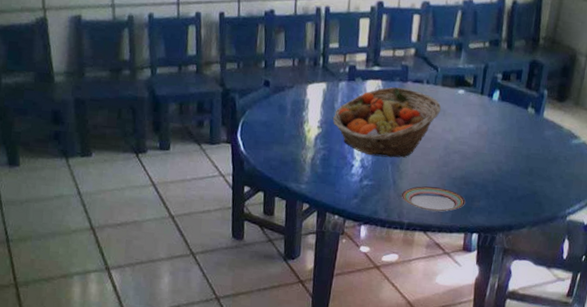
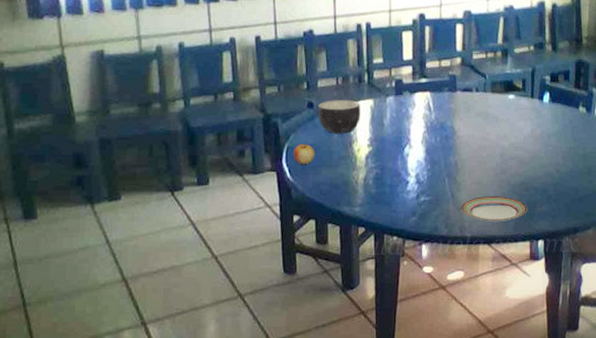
apple: none [247,119,268,140] -> present [293,143,315,164]
bowl: none [273,80,314,114] -> present [318,100,361,134]
fruit basket: present [333,87,442,158] -> none [383,98,493,170]

